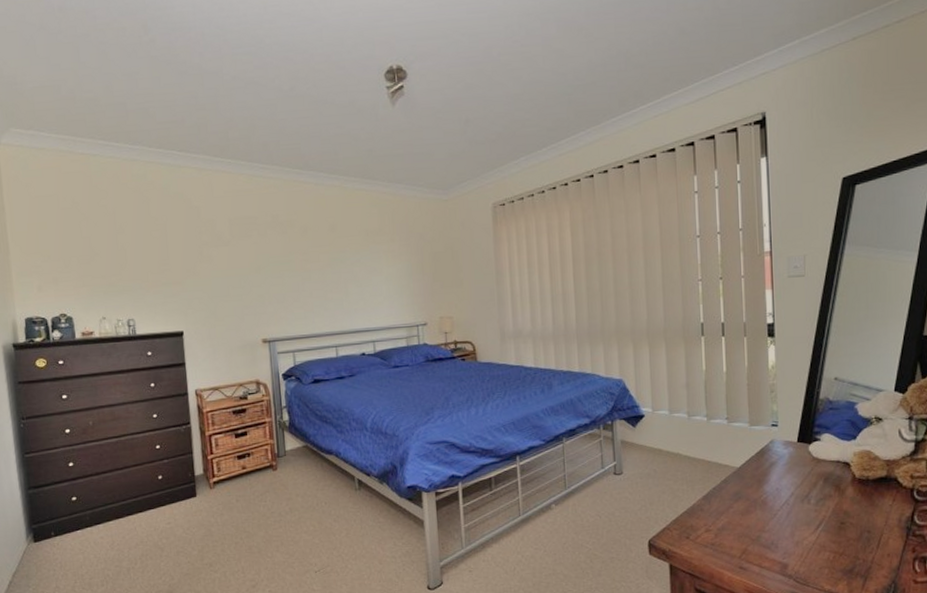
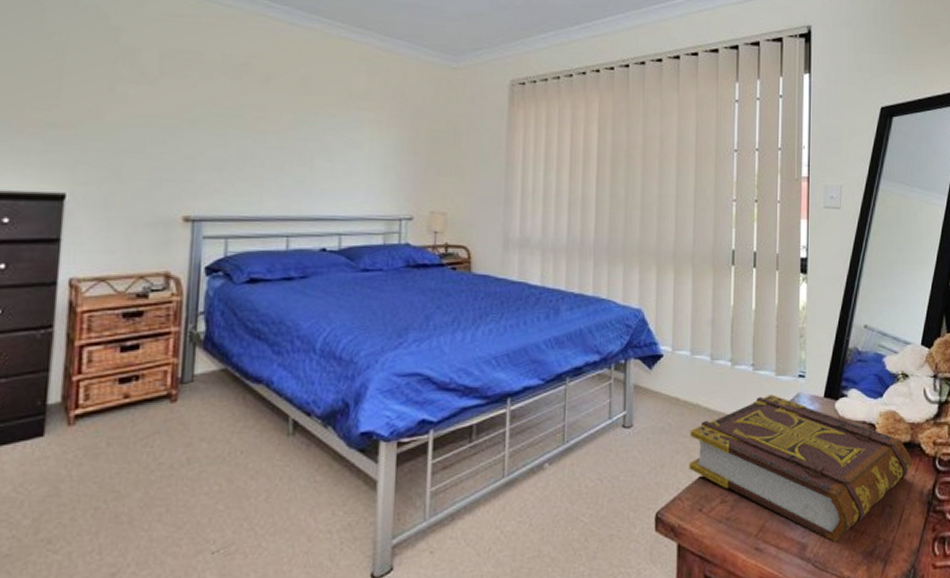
book: none [673,442,890,562] -> present [689,394,913,542]

